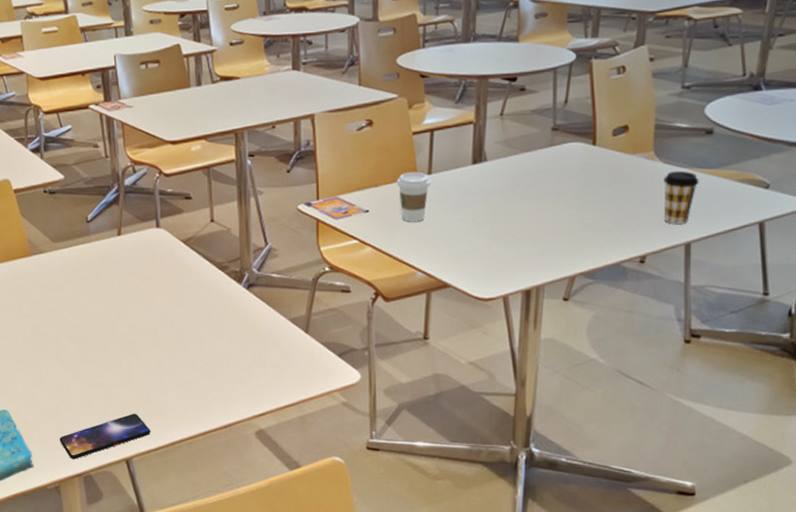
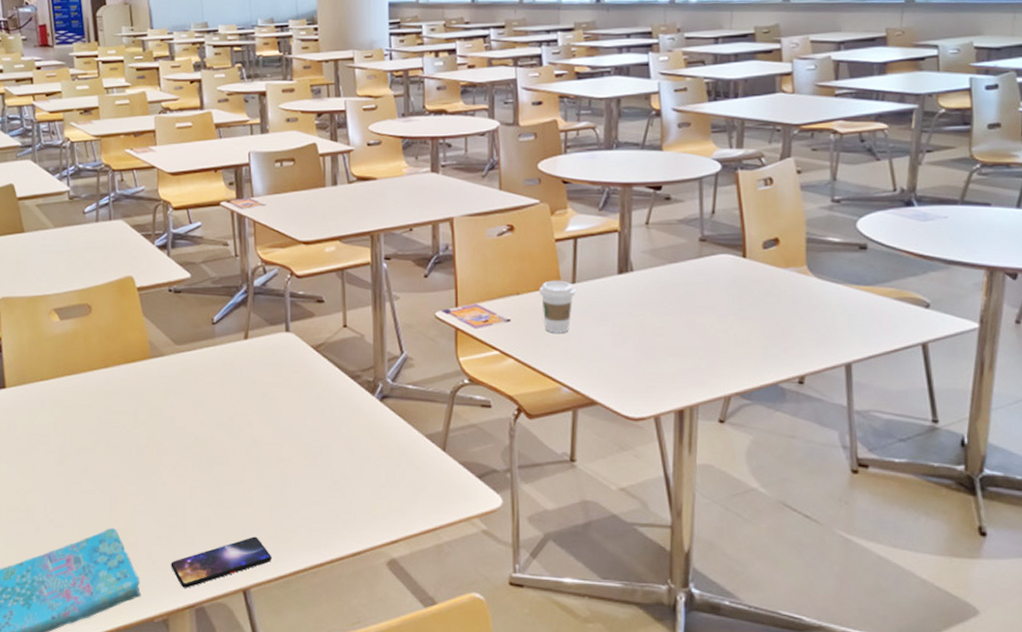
coffee cup: present [664,170,699,224] -> none [818,286,856,343]

